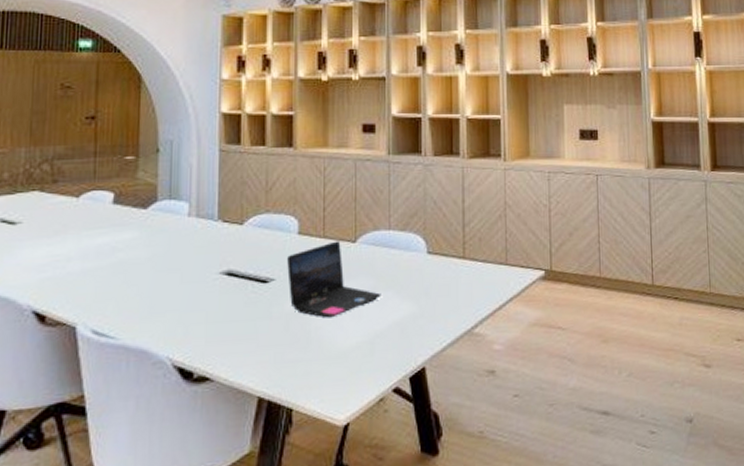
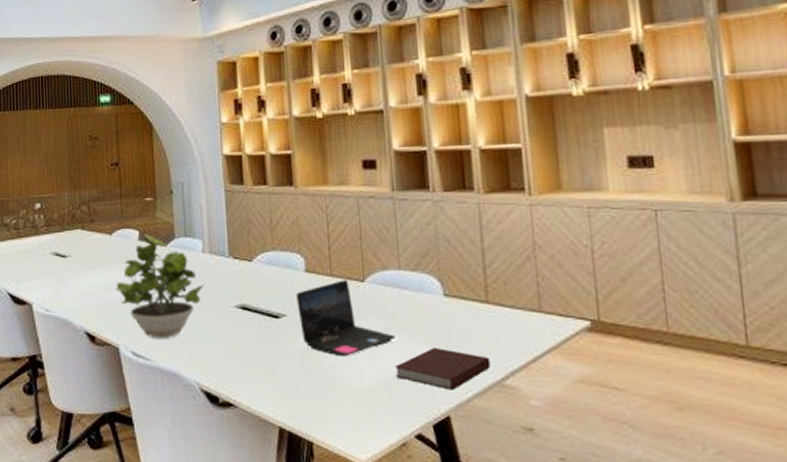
potted plant: none [77,195,188,313] -> present [115,232,205,339]
notebook: none [378,302,463,342] -> present [395,347,491,390]

